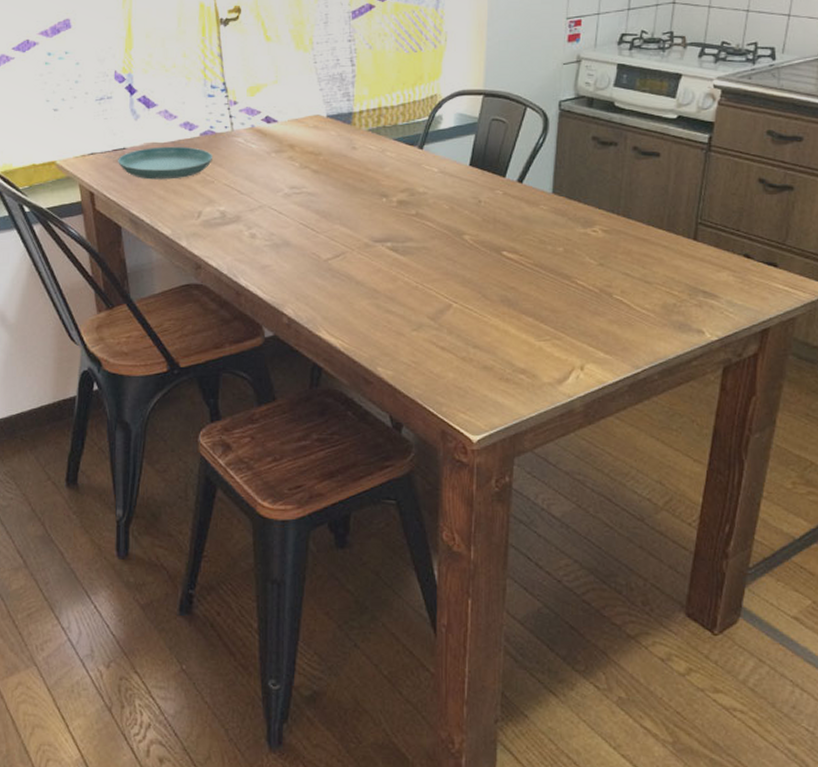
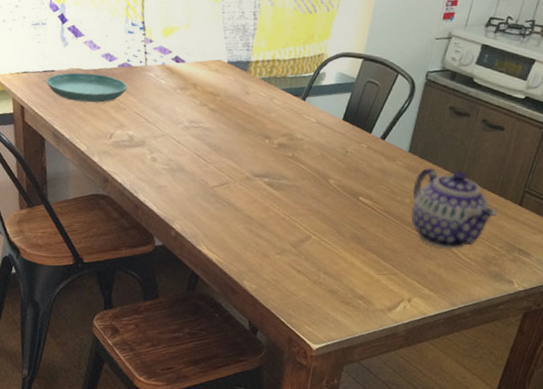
teapot: none [566,208,669,301] -> present [411,167,497,250]

